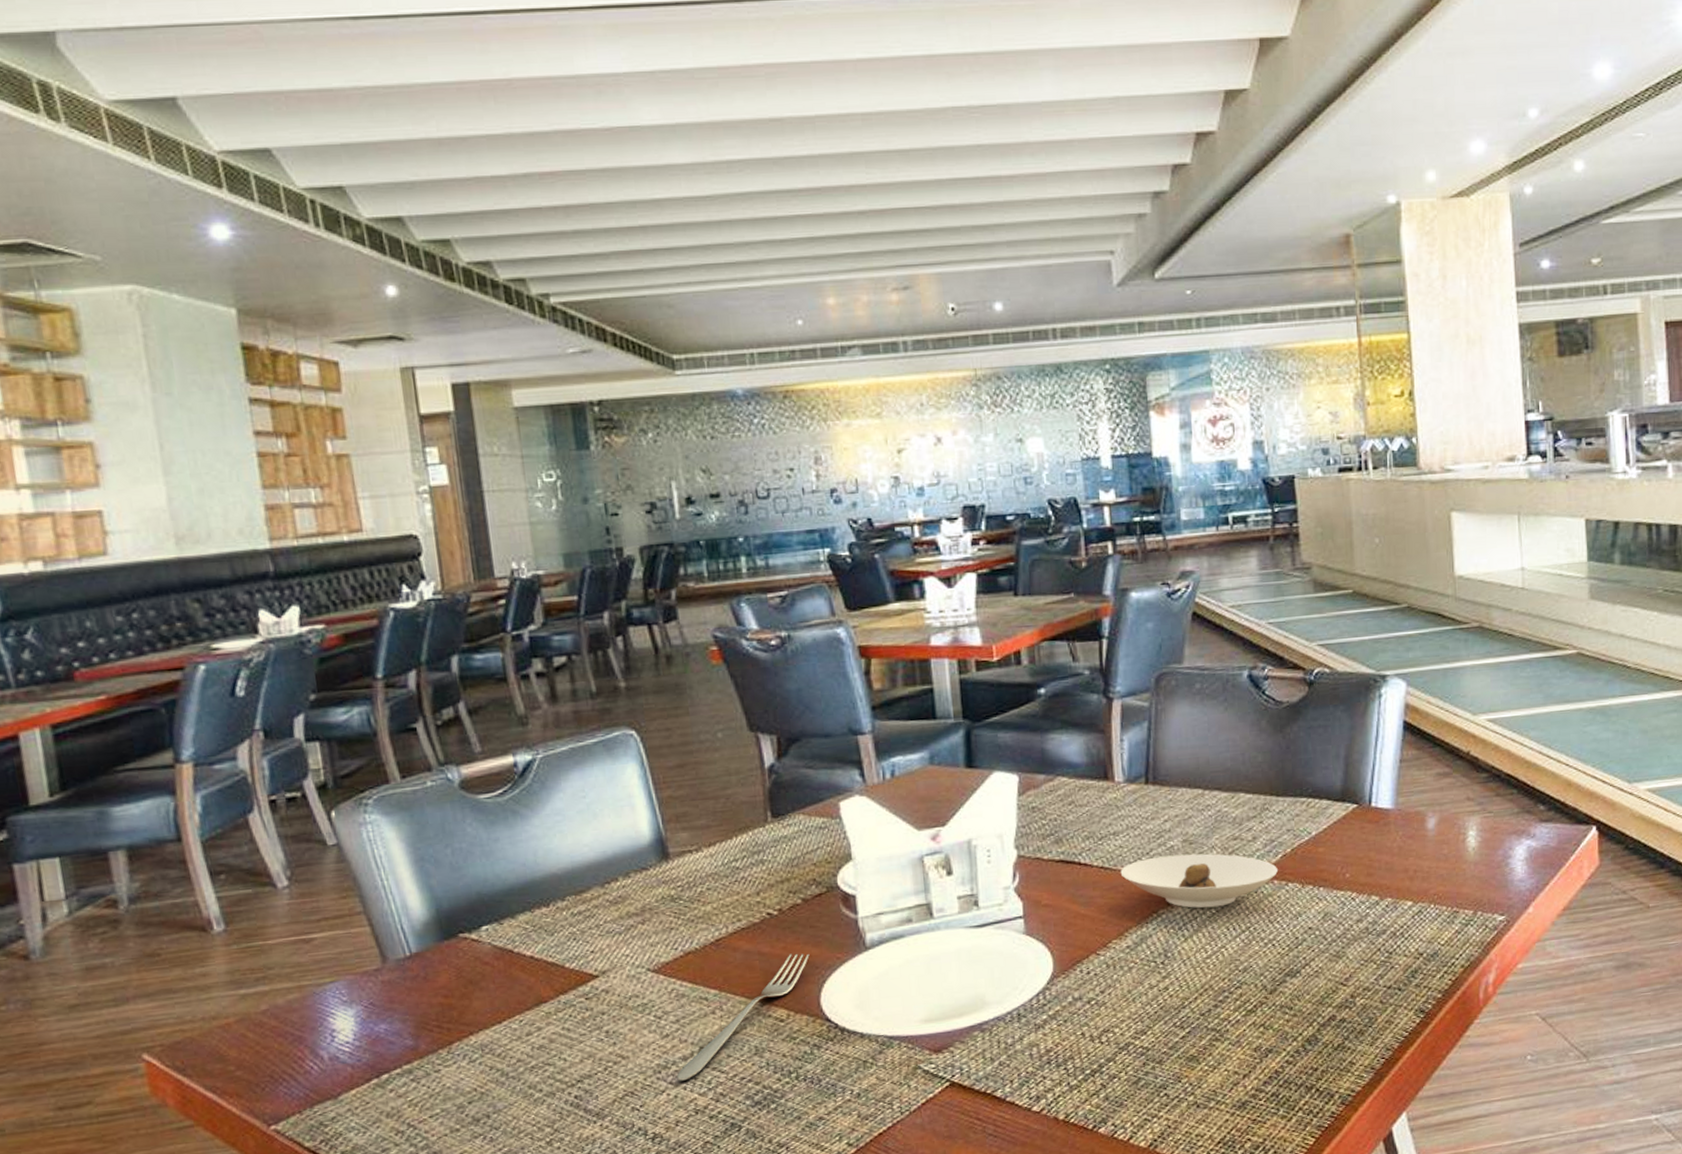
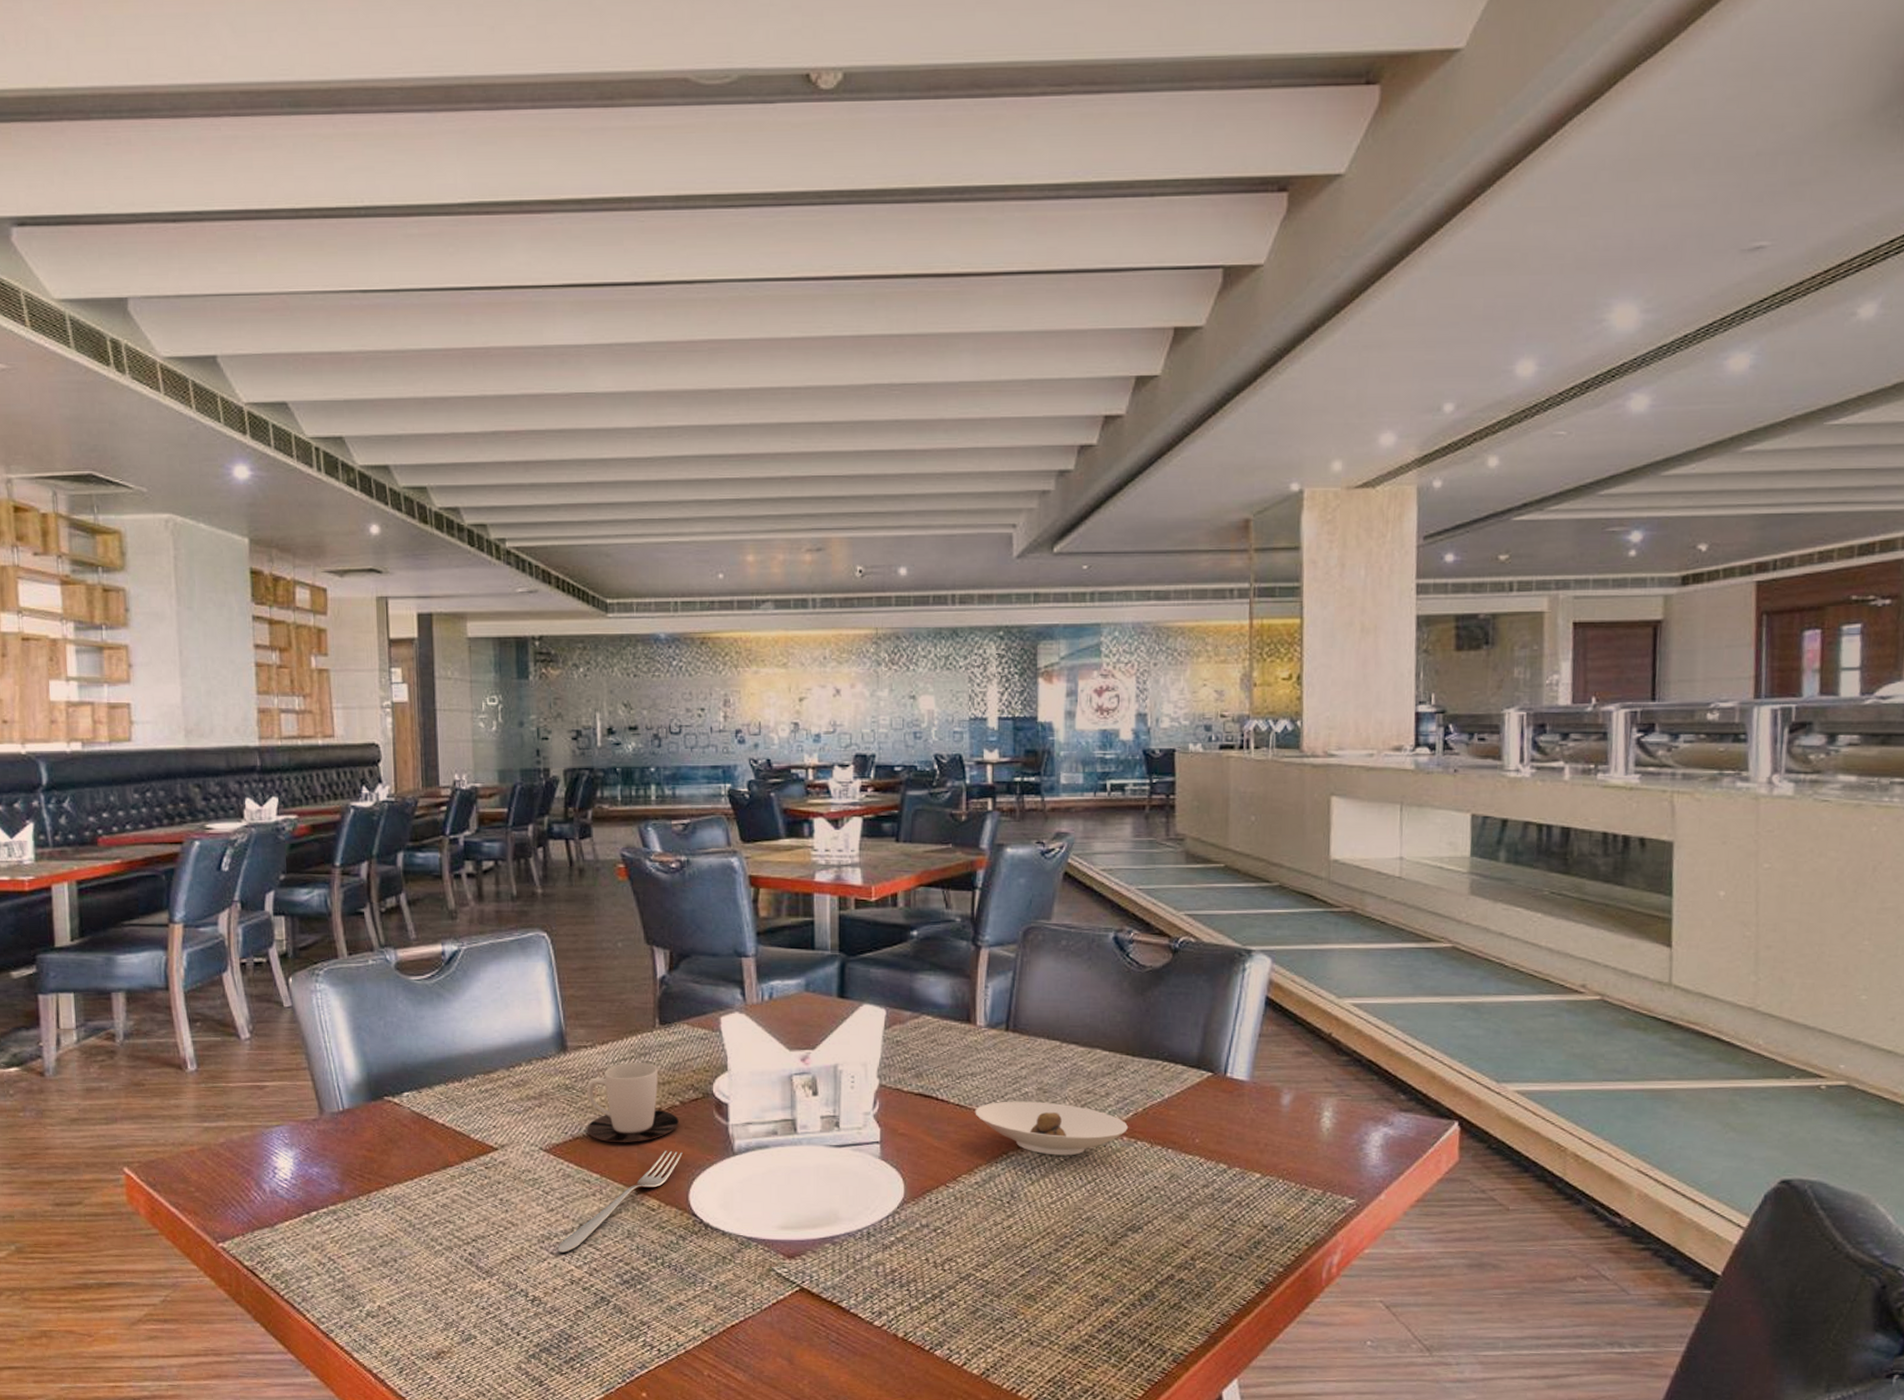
cup: none [695,861,802,953] -> present [587,1062,679,1142]

